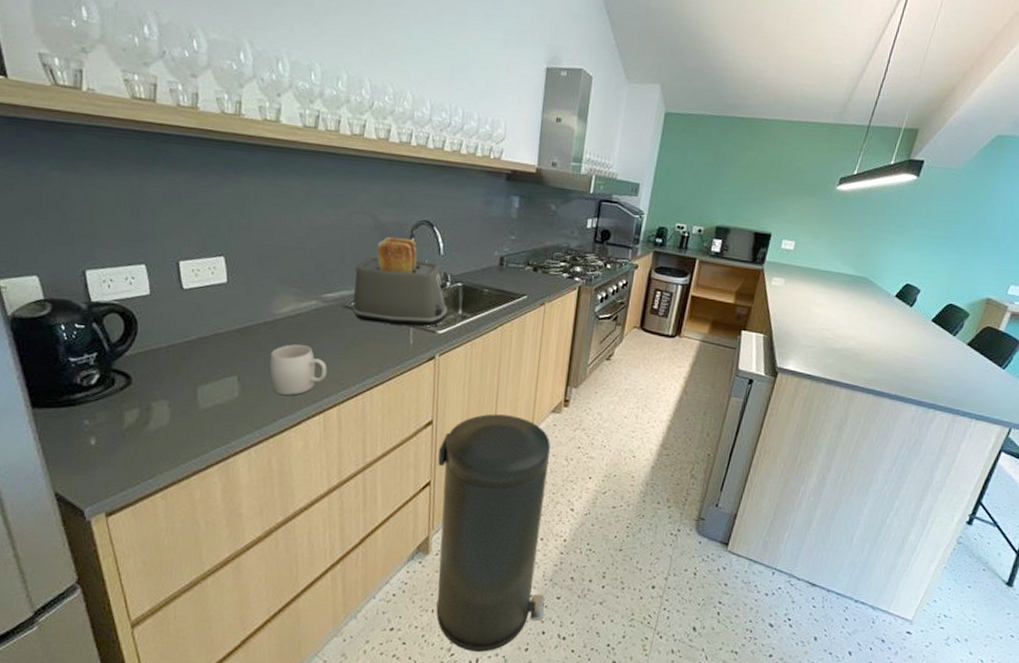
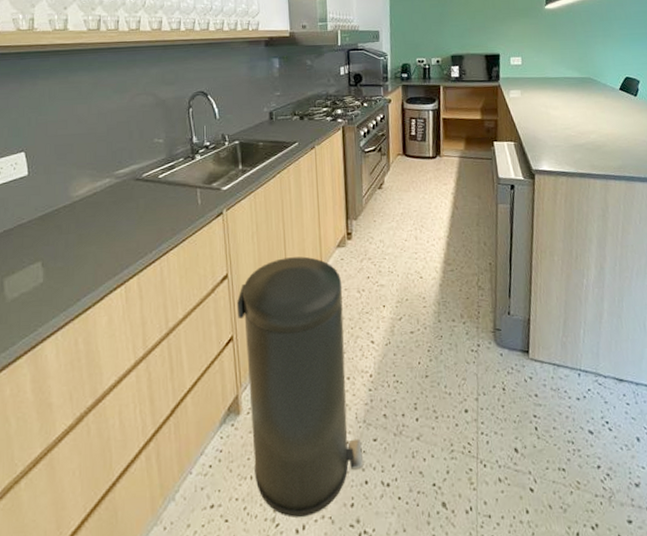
mug: present [269,344,328,395] -> none [71,221,125,273]
toaster: present [352,236,448,327] -> none [142,109,229,190]

